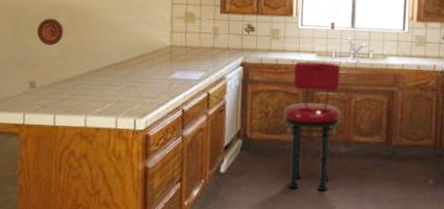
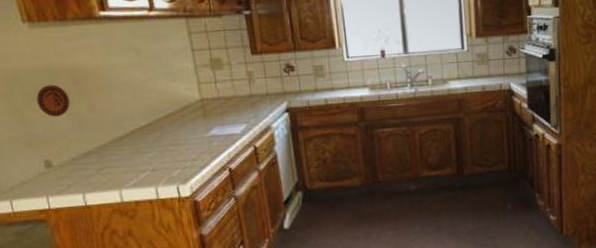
stool: present [283,61,341,190] -> none [343,95,407,235]

